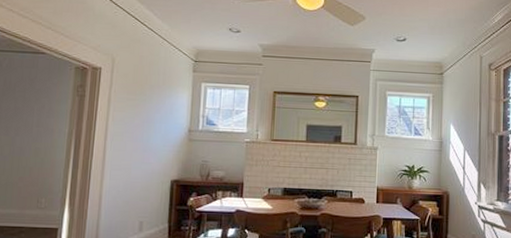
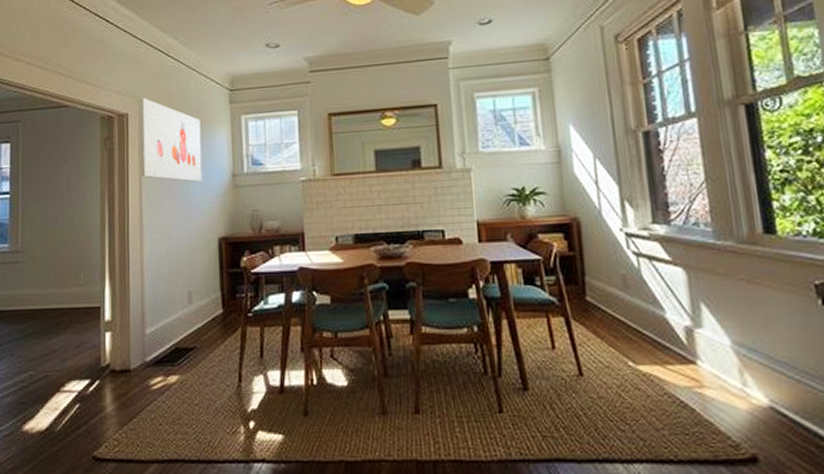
wall art: none [106,56,166,132] -> present [138,98,203,182]

